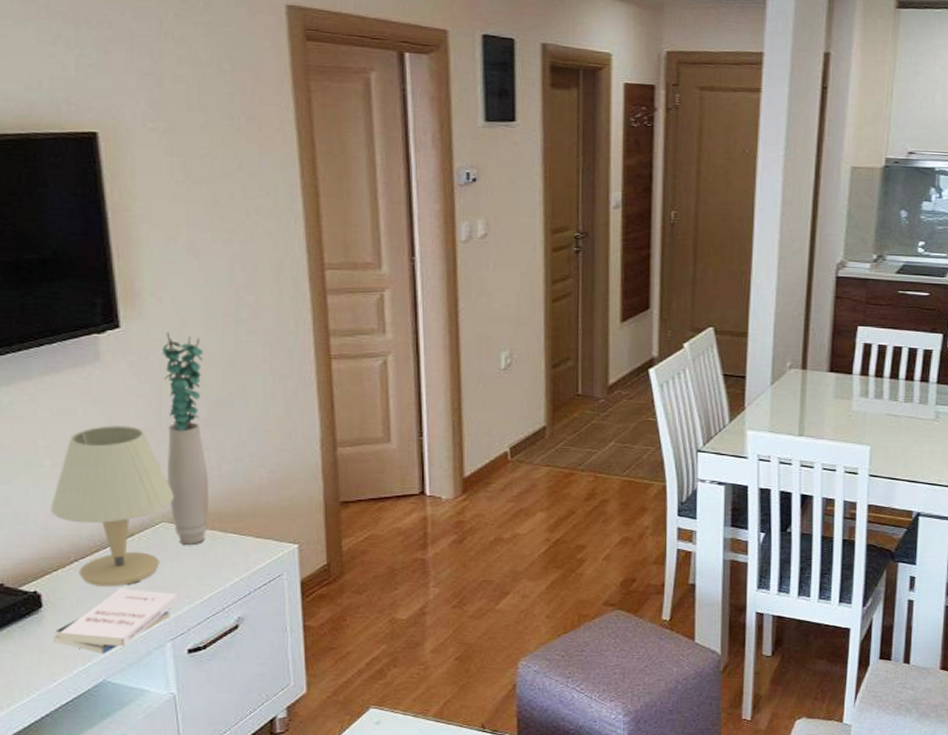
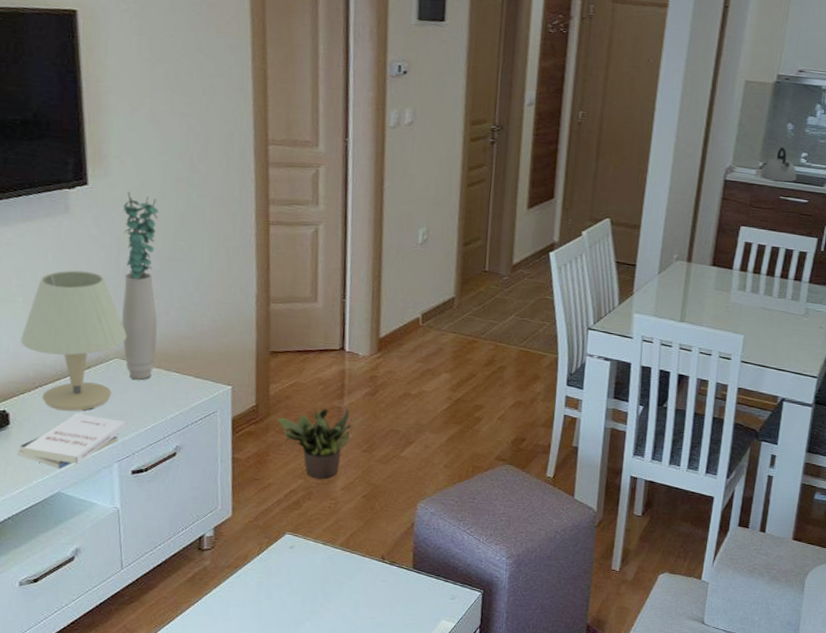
potted plant: none [351,557,439,643] -> present [276,406,353,479]
kettle: none [876,237,916,275] -> present [761,147,797,183]

